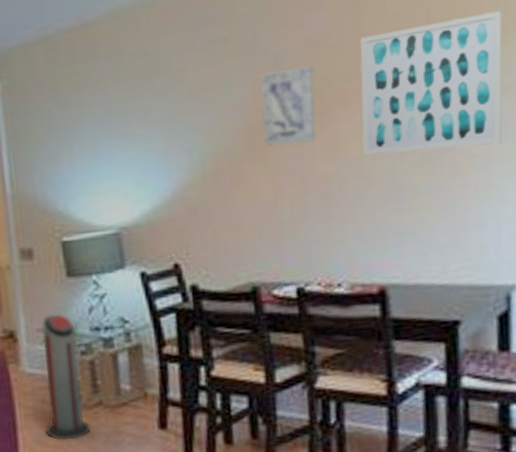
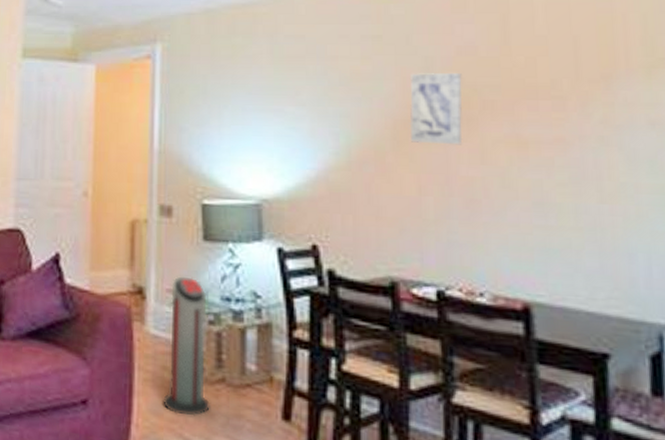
wall art: present [360,11,503,156] -> none [508,49,651,177]

